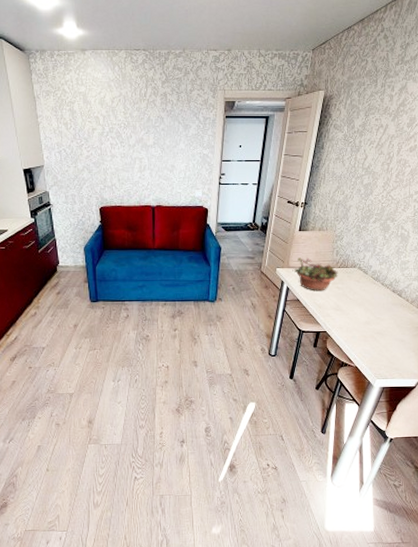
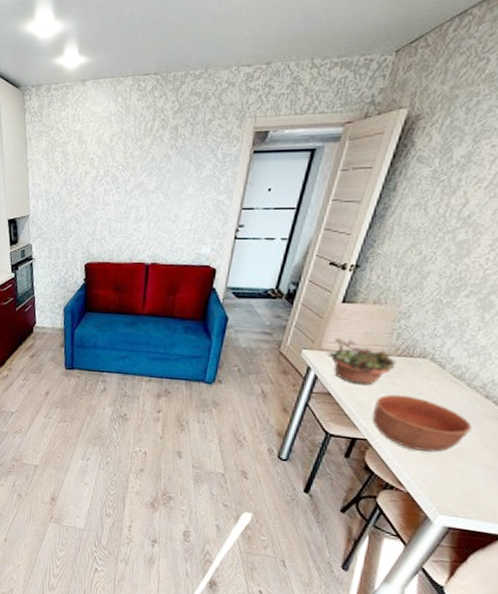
bowl: none [328,295,388,335] -> present [372,394,472,452]

